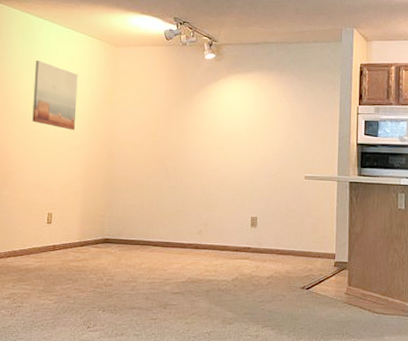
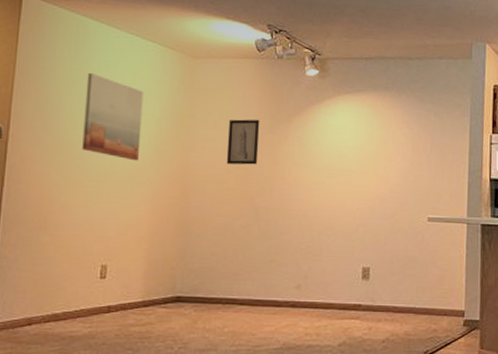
wall art: none [142,95,169,133] -> present [226,119,260,165]

